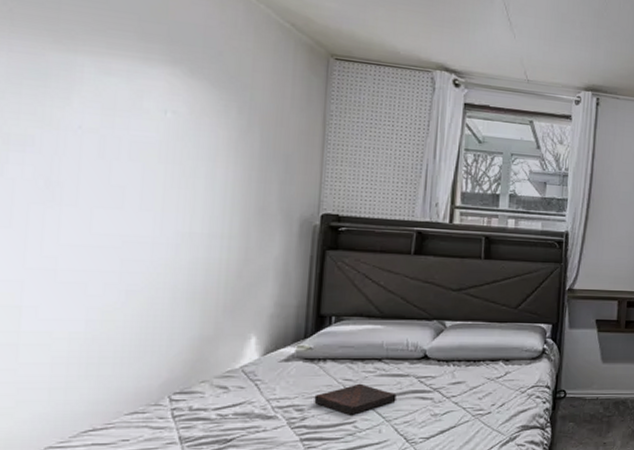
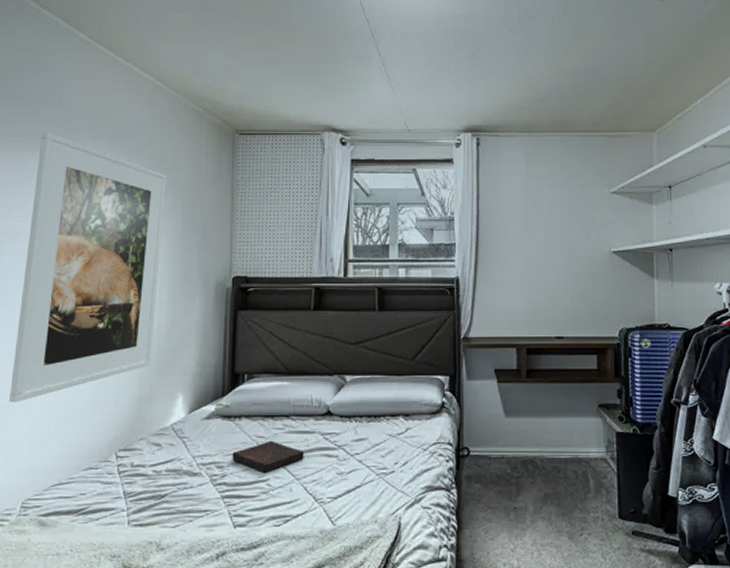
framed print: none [20,21,241,340] -> present [9,132,167,403]

